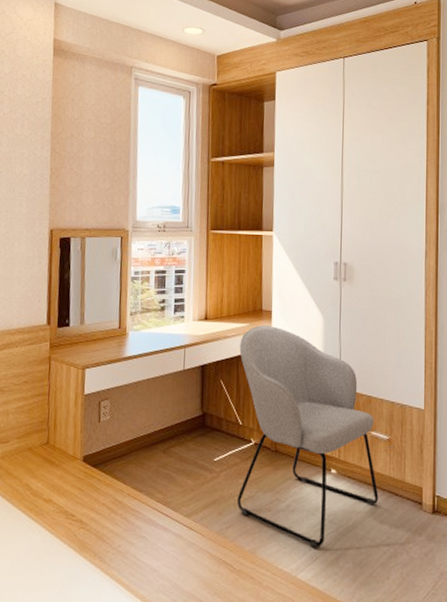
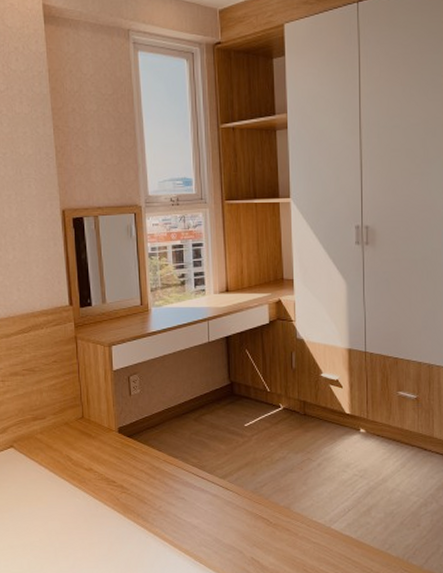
chair: present [236,325,379,549] -> none [263,294,408,502]

